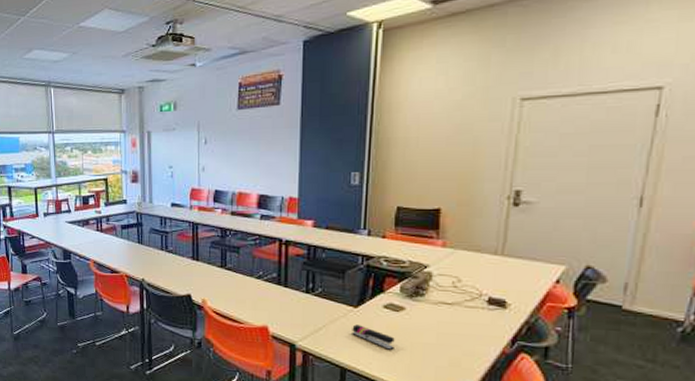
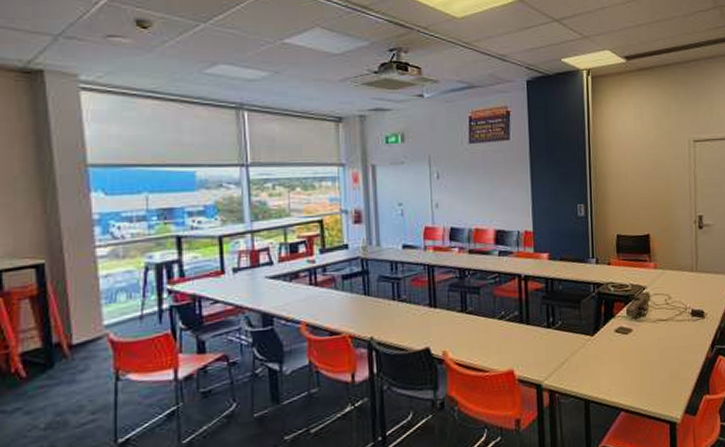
stapler: present [352,324,395,351] -> none [591,352,627,374]

